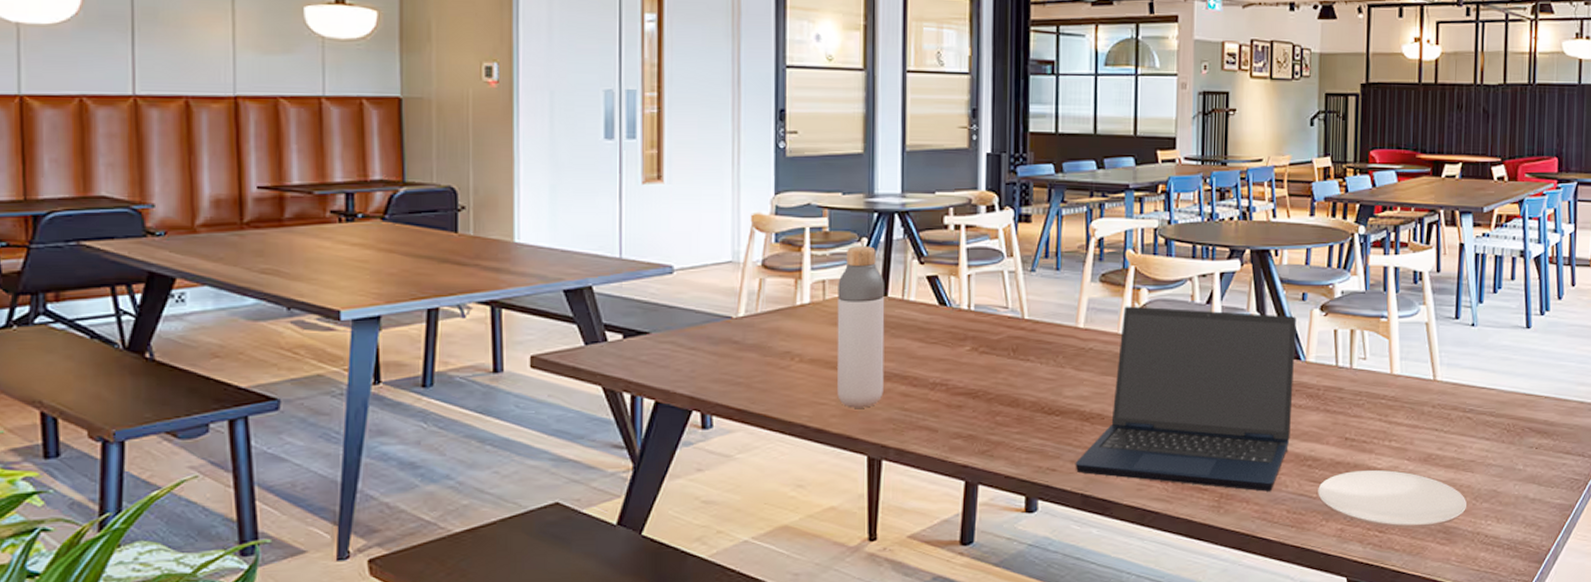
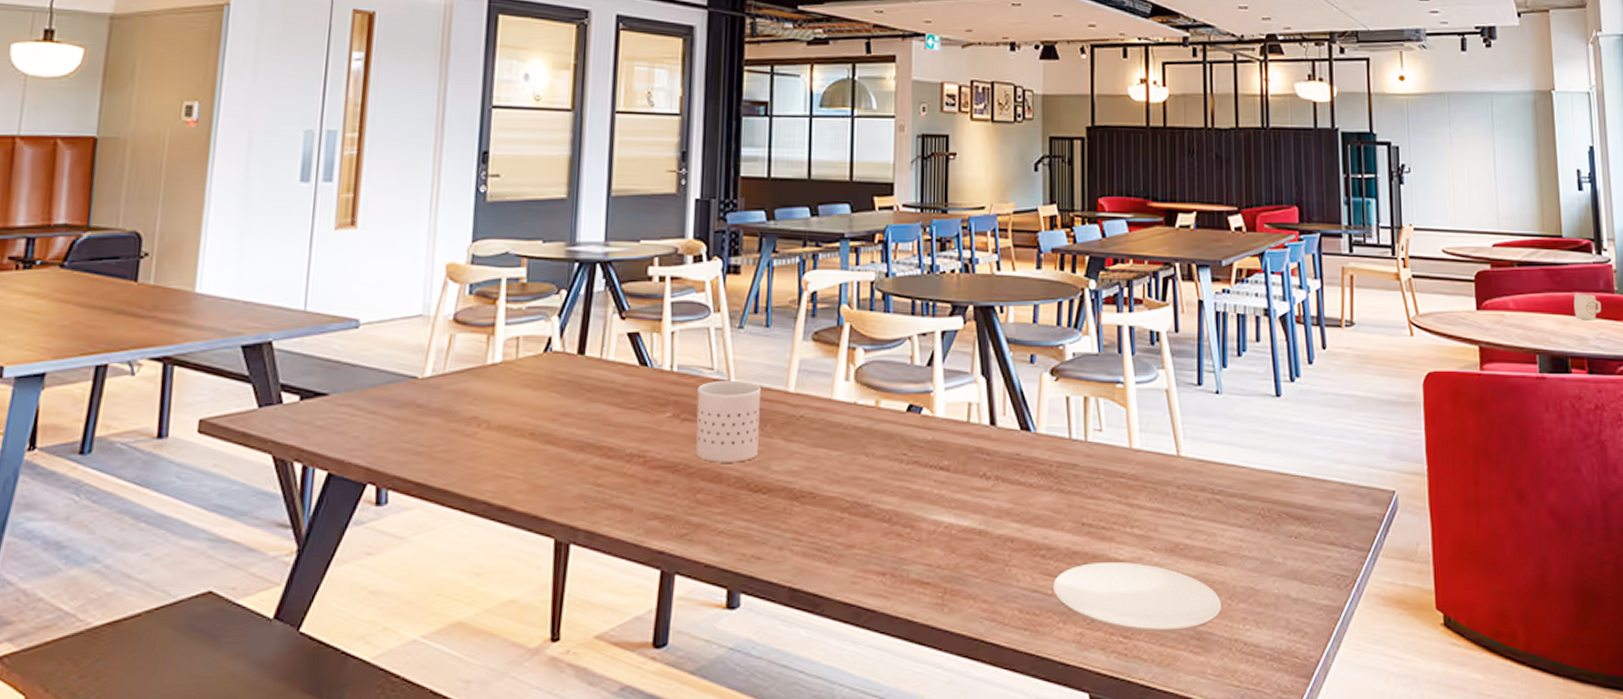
bottle: present [836,246,885,408] -> none [525,299,582,483]
mug: none [993,318,1054,390] -> present [695,381,762,463]
laptop: present [1075,306,1297,492] -> none [782,368,1025,587]

